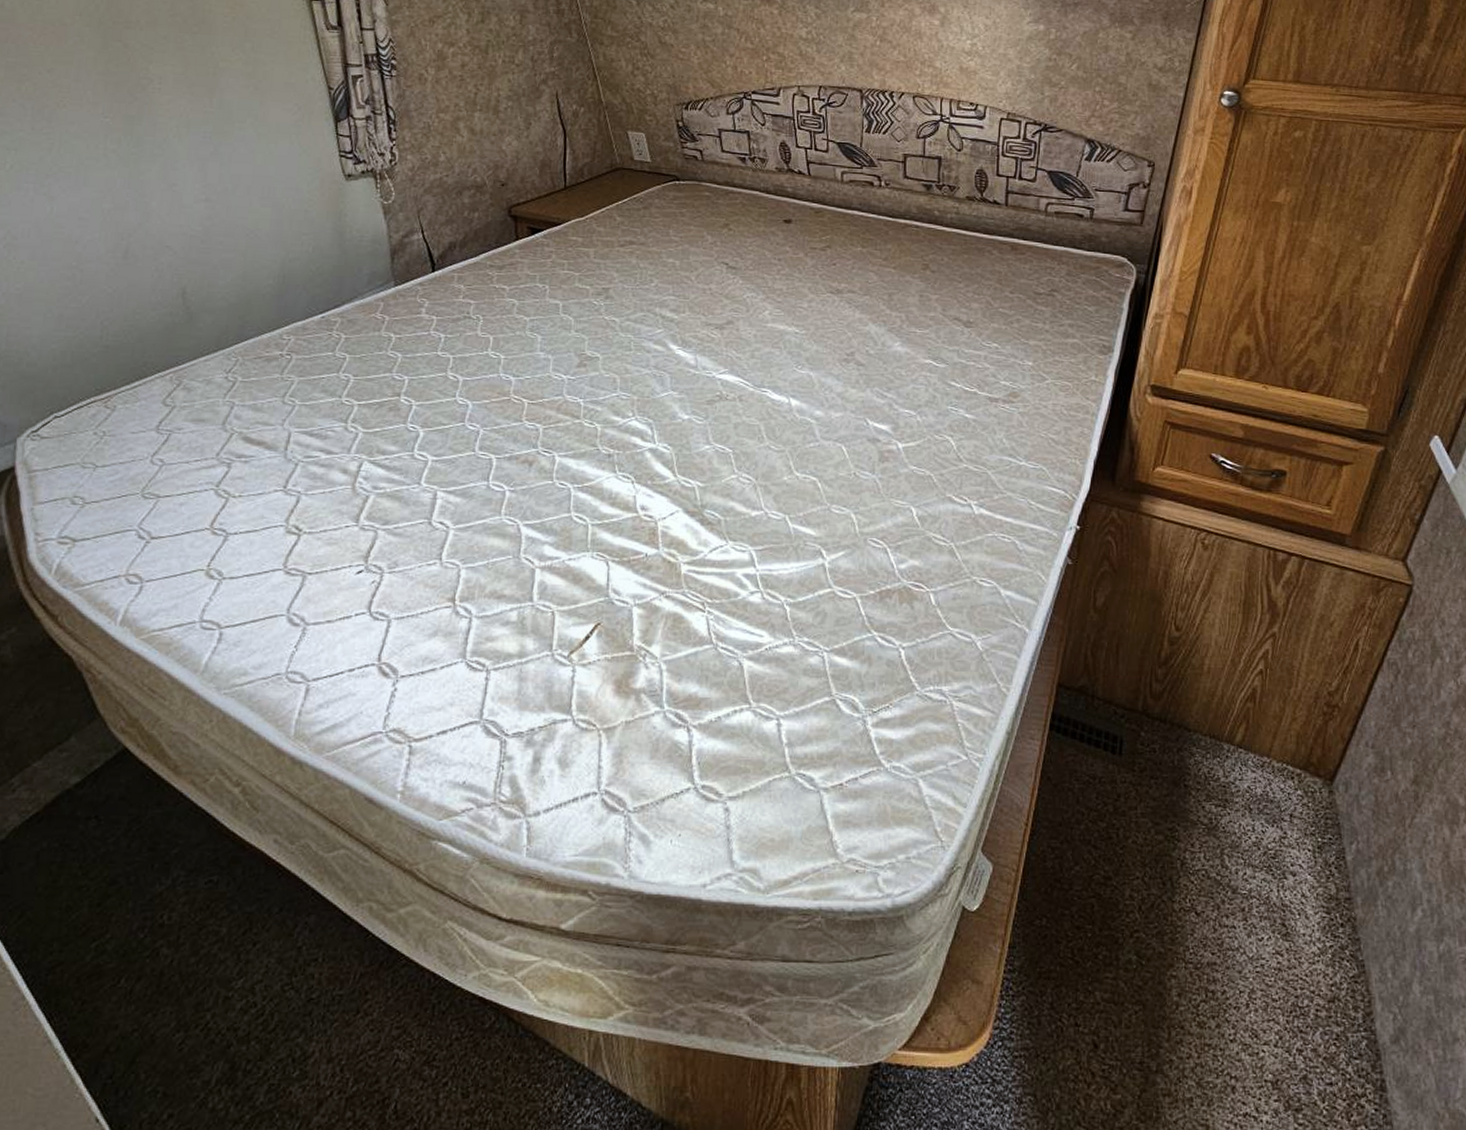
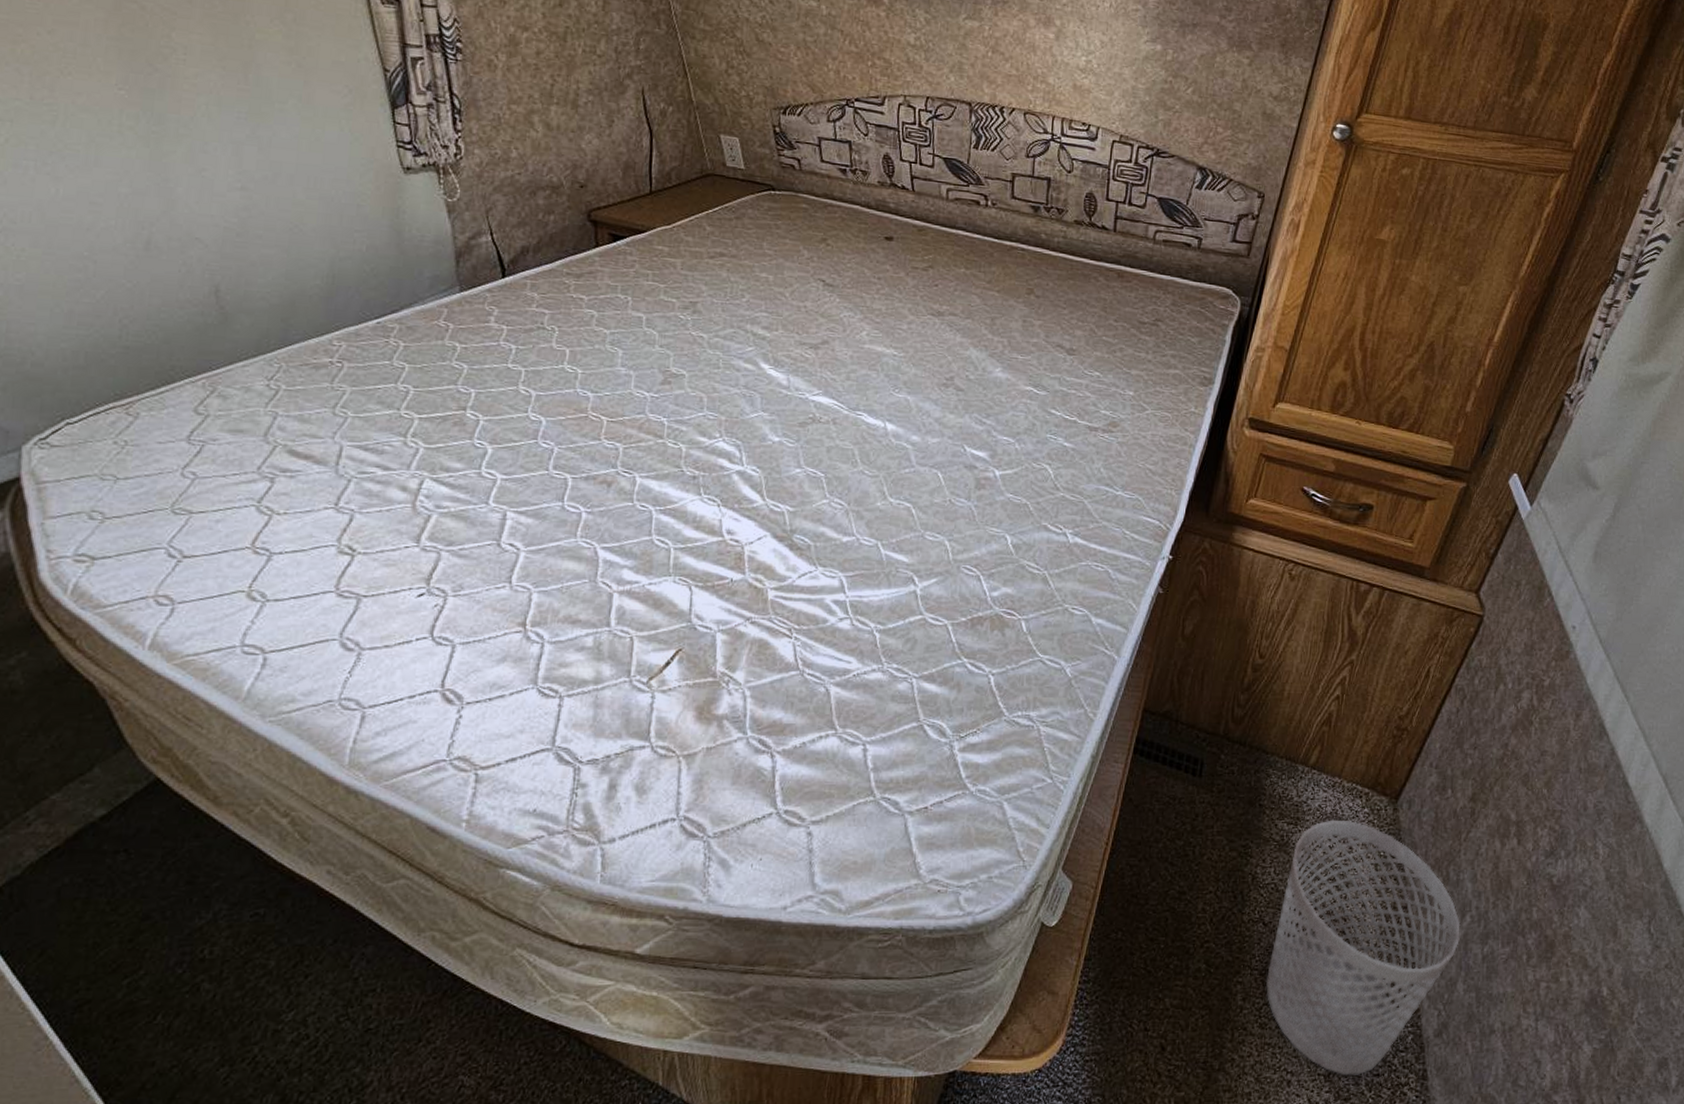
wastebasket: none [1201,802,1412,1083] -> present [1265,819,1461,1076]

